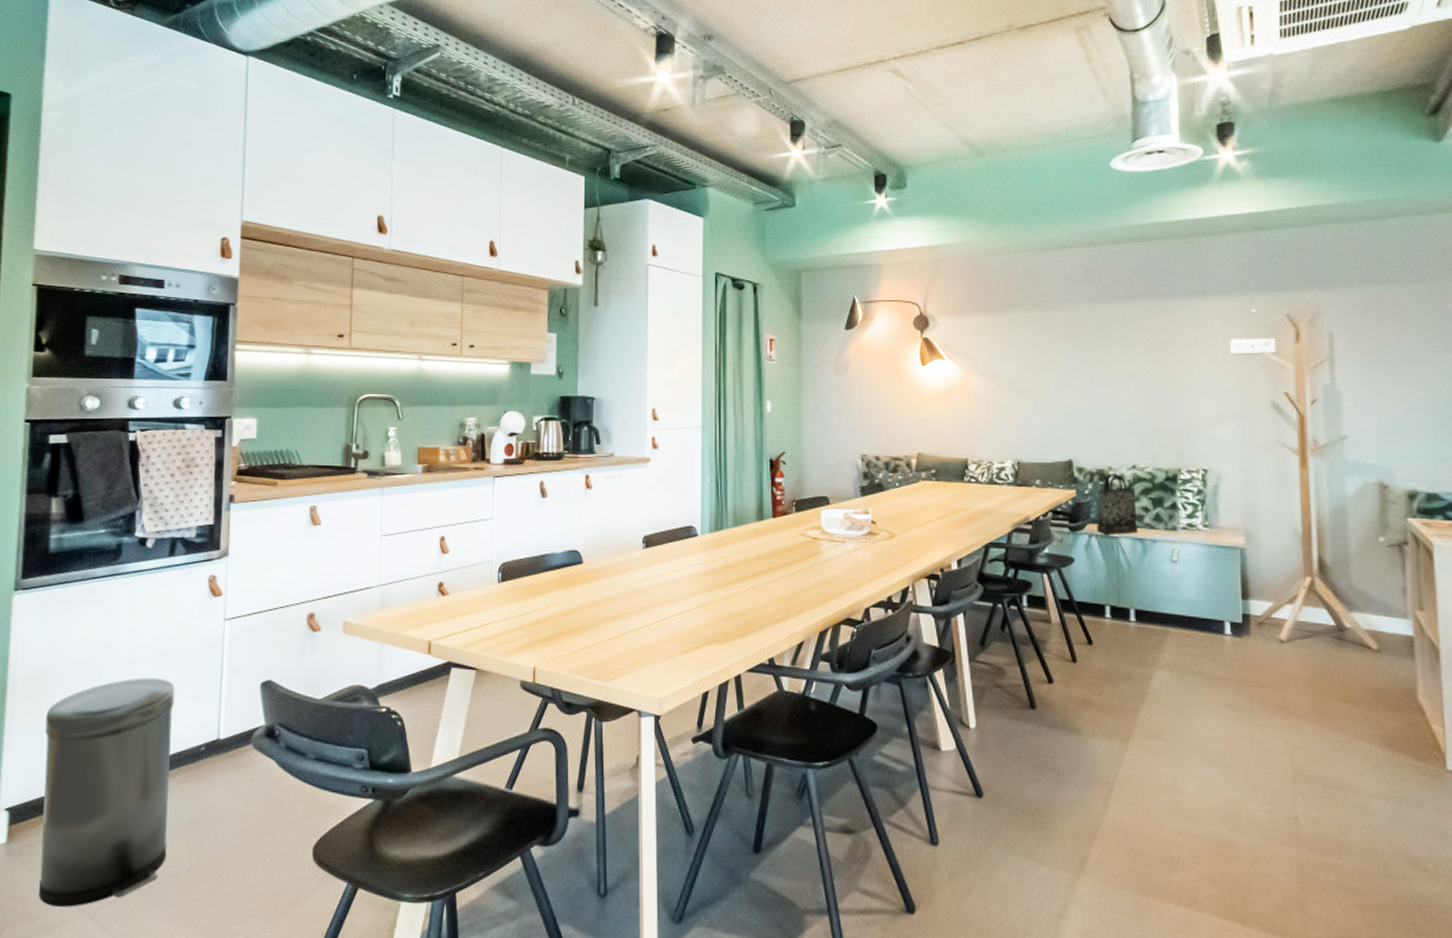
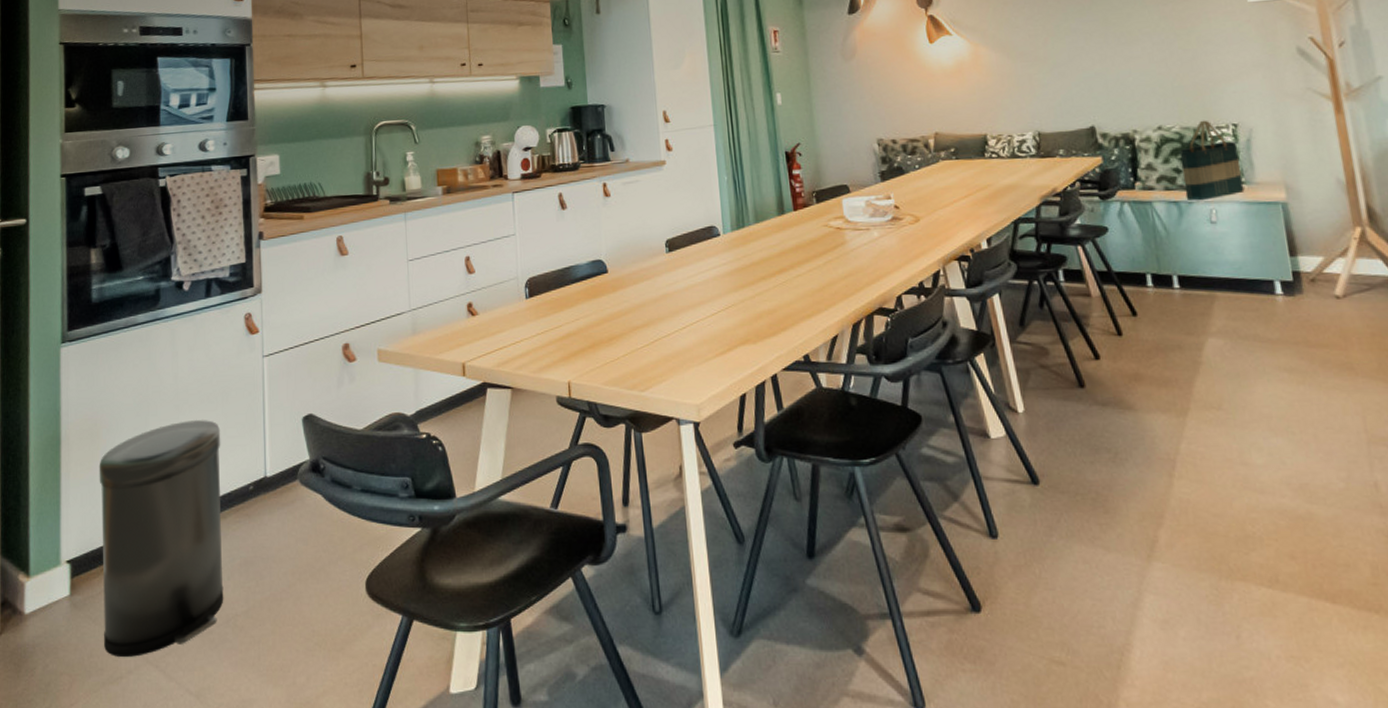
shopping bag: present [1097,474,1137,536] -> none [1125,136,1171,202]
tote bag: none [1150,463,1207,540] -> present [1179,120,1245,202]

